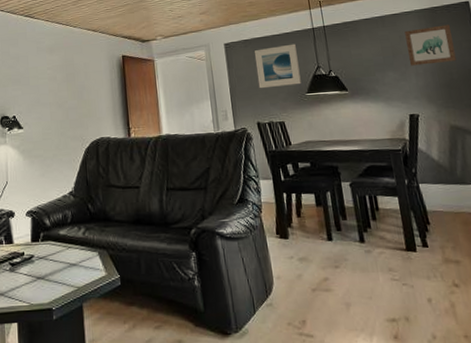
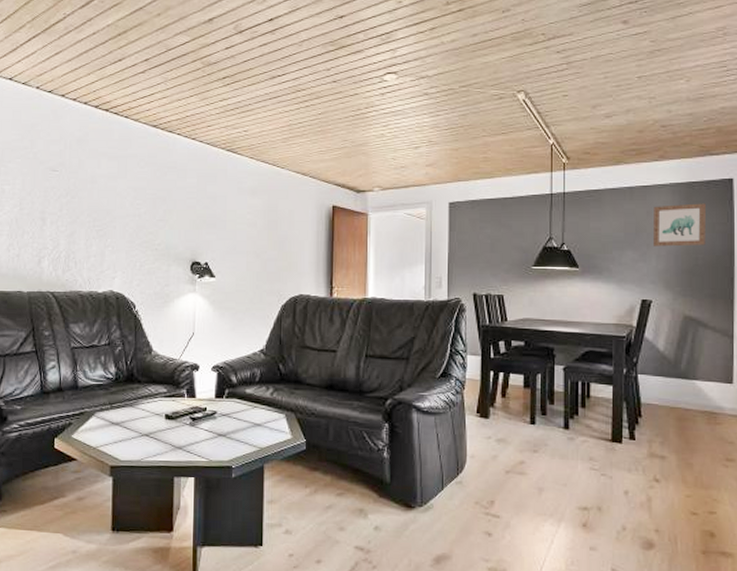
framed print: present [254,43,301,89] -> none [480,209,529,257]

